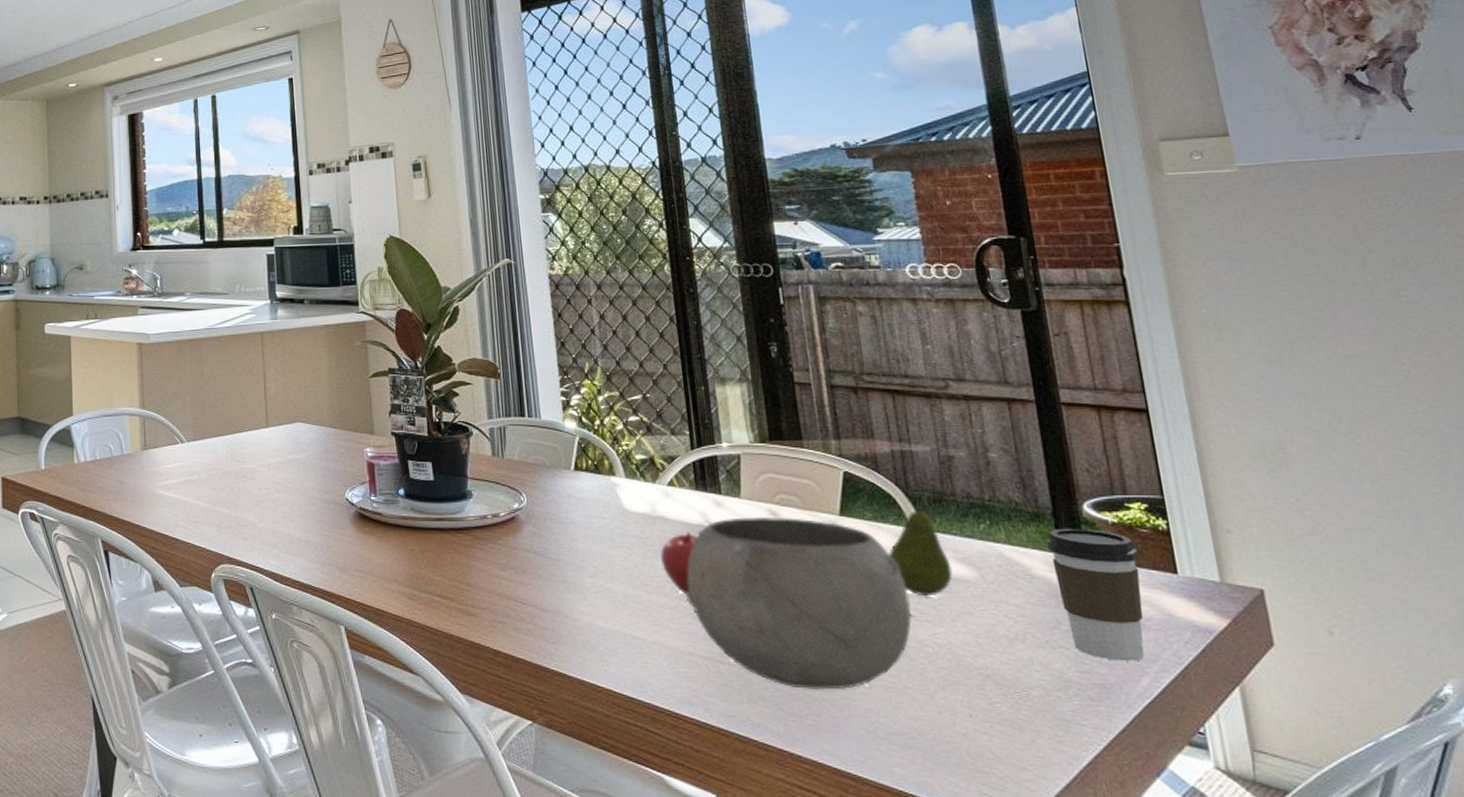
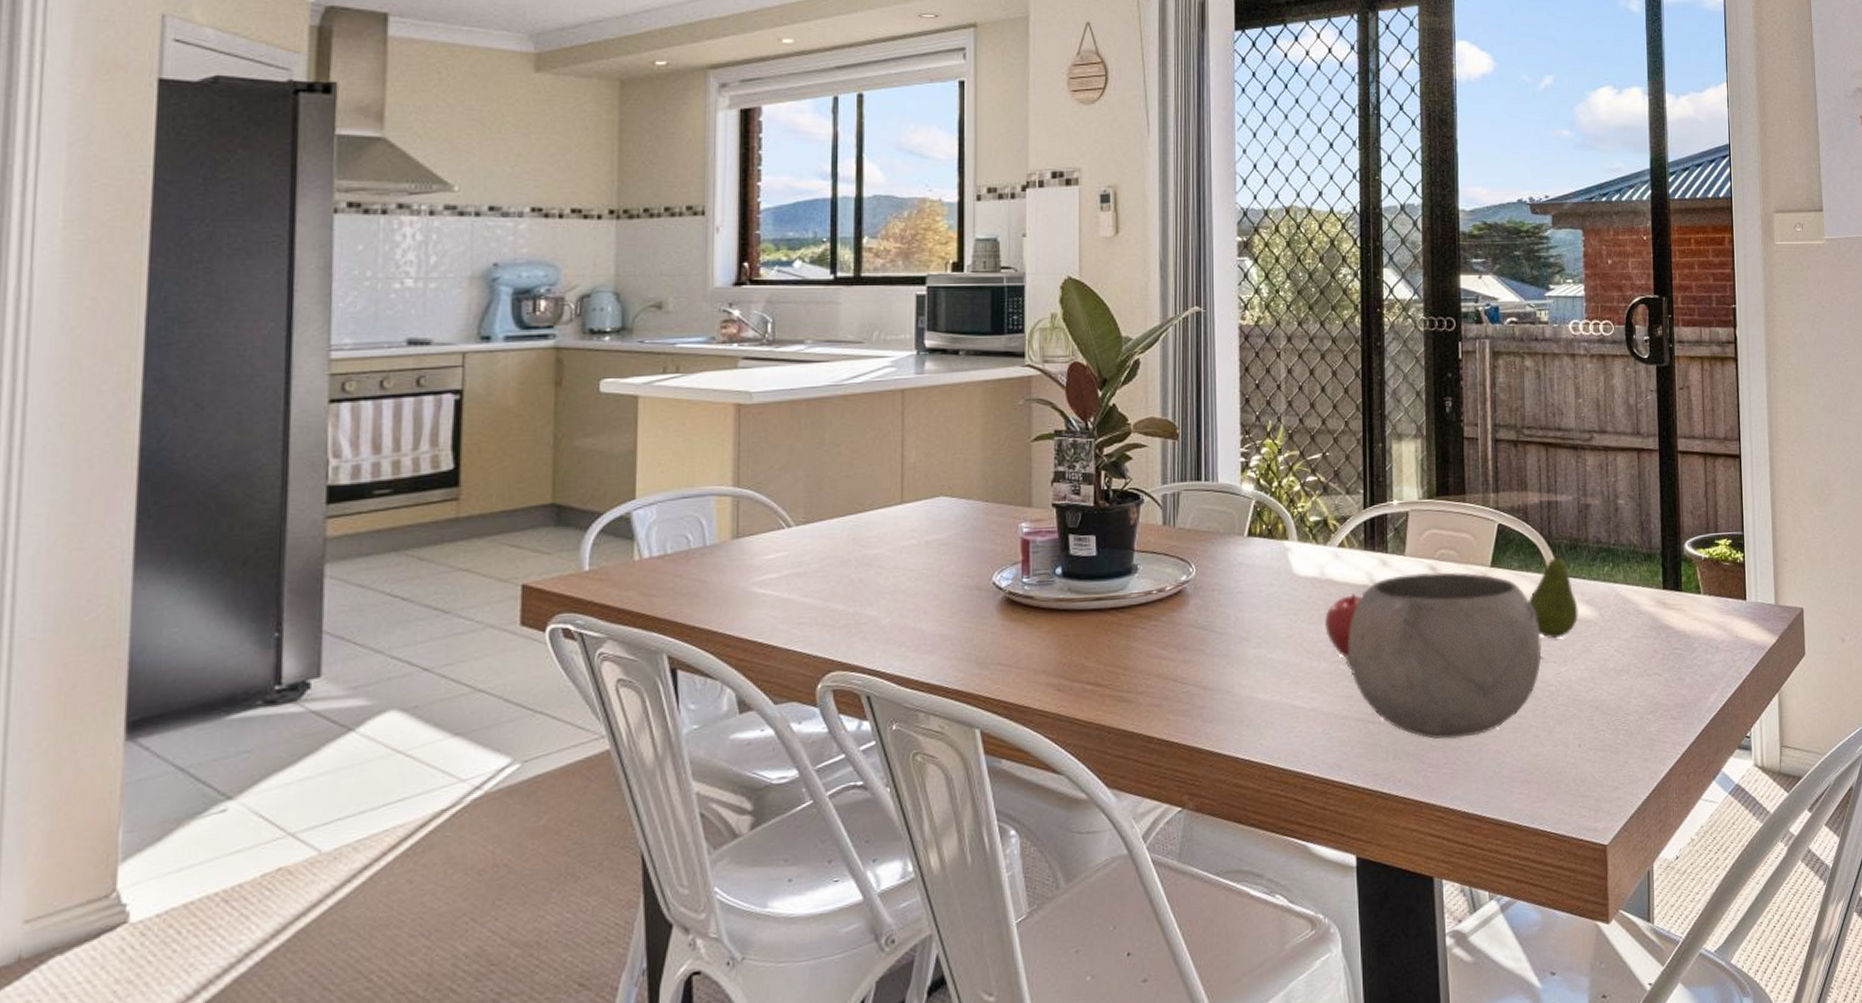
coffee cup: present [1047,528,1145,662] -> none [1654,565,1721,682]

